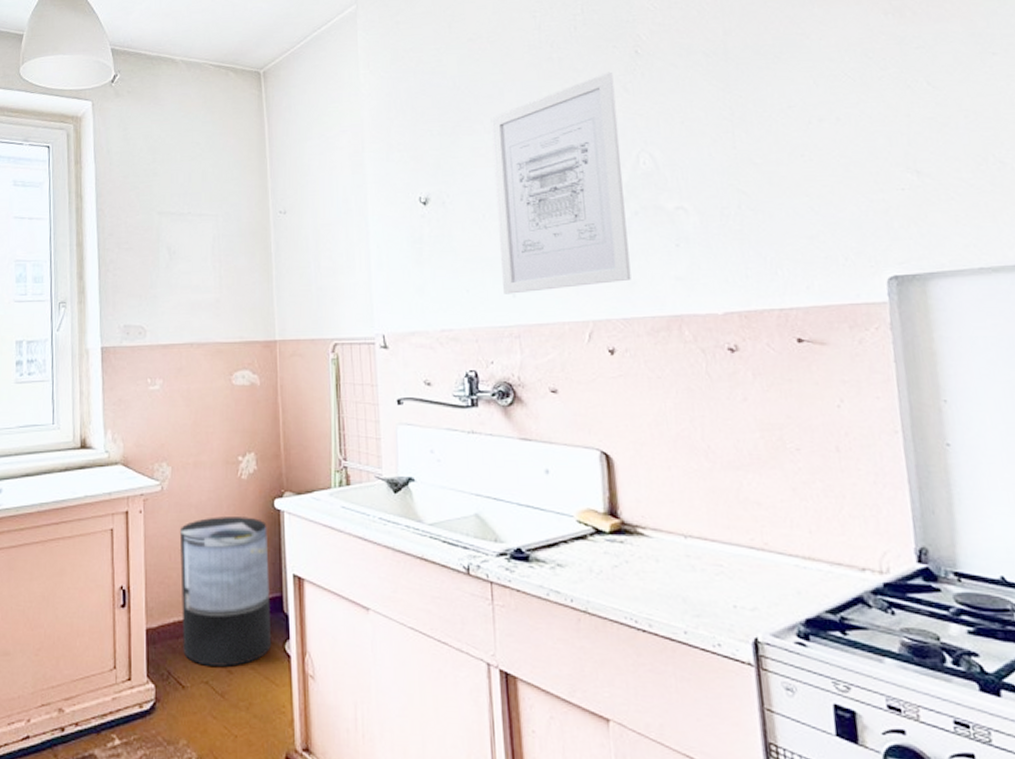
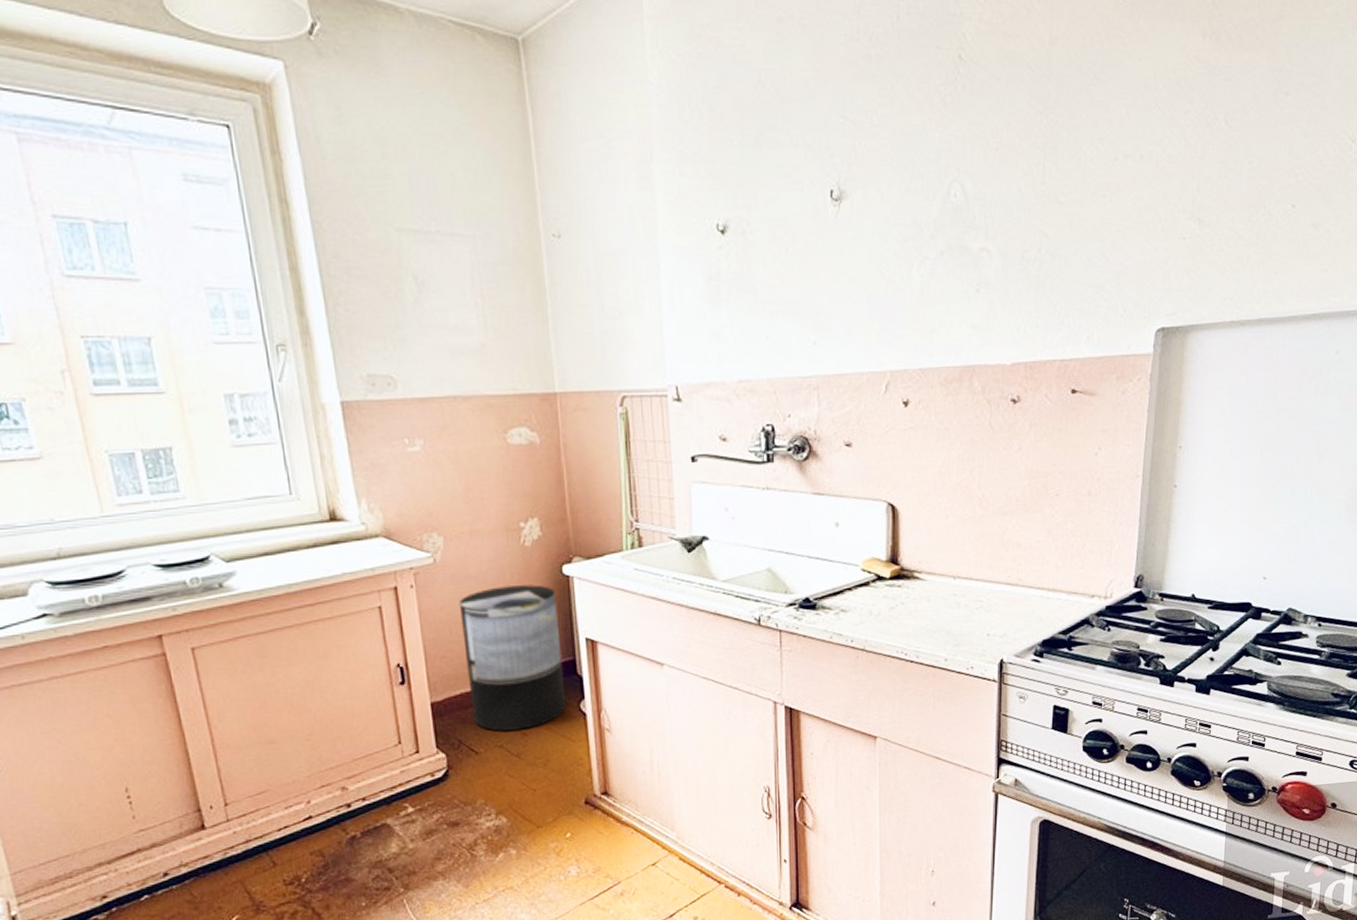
wall art: present [490,71,631,294] -> none [798,79,933,341]

